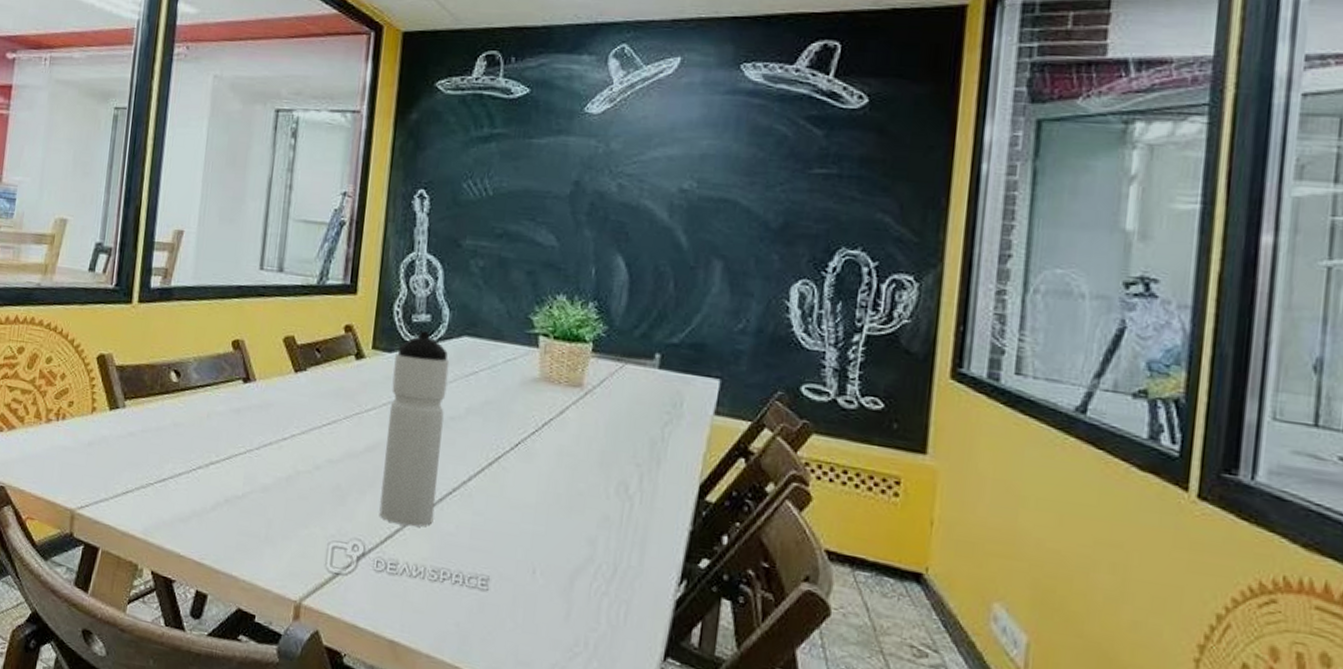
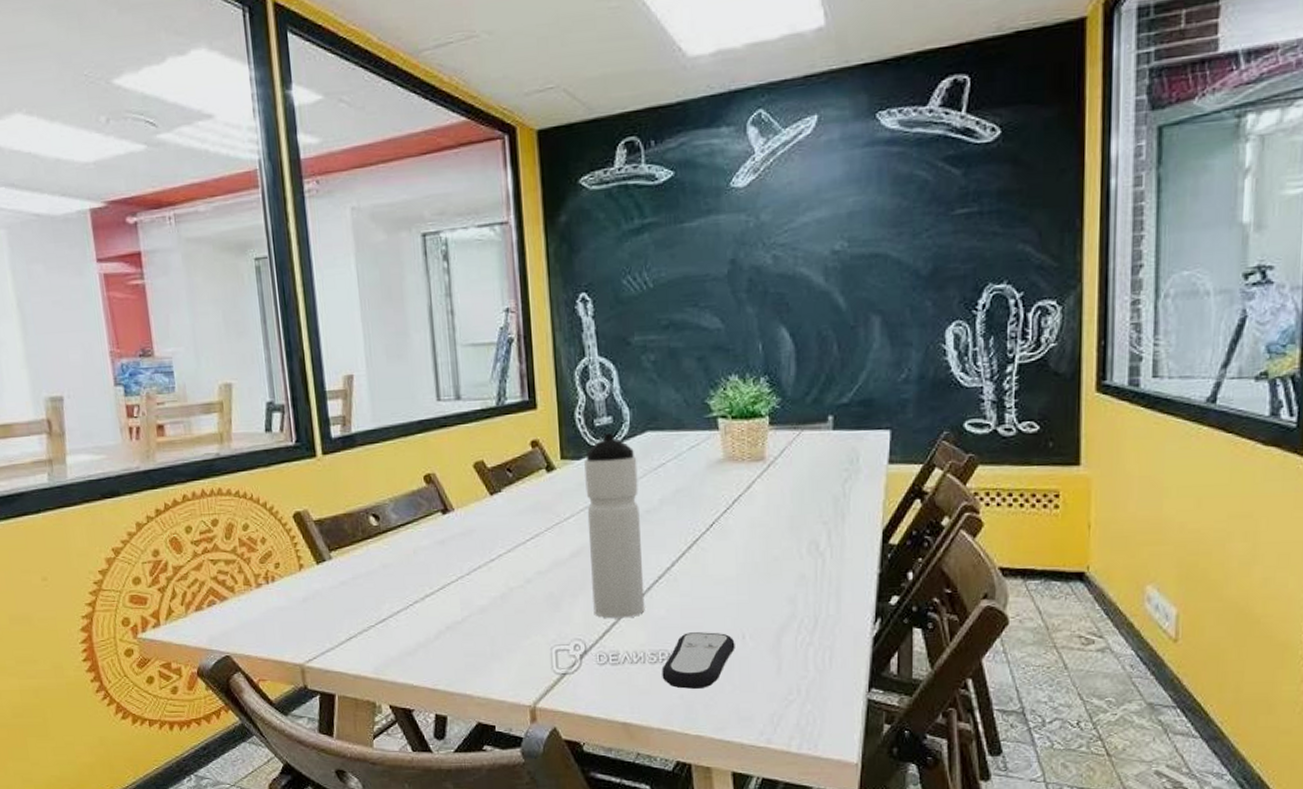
remote control: none [440,555,524,620] -> present [661,632,735,689]

